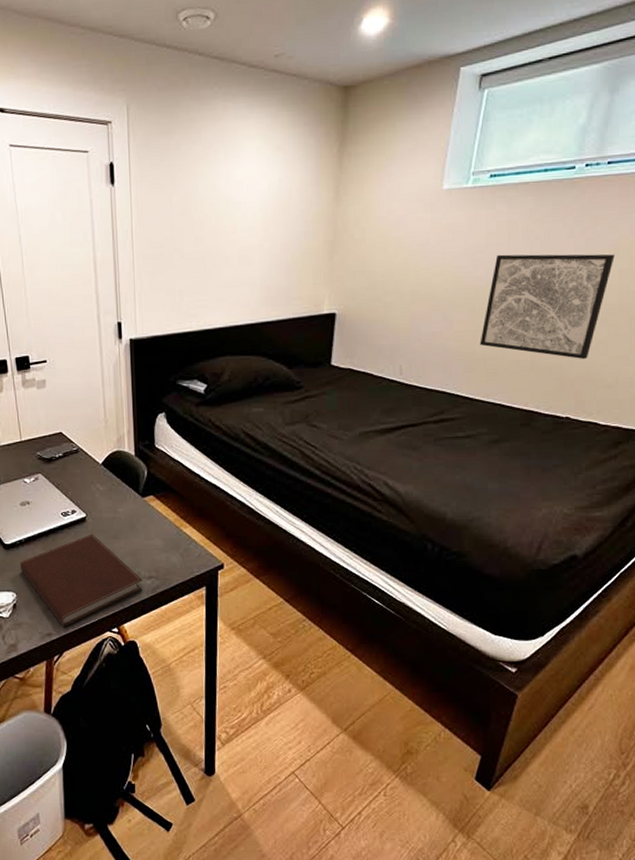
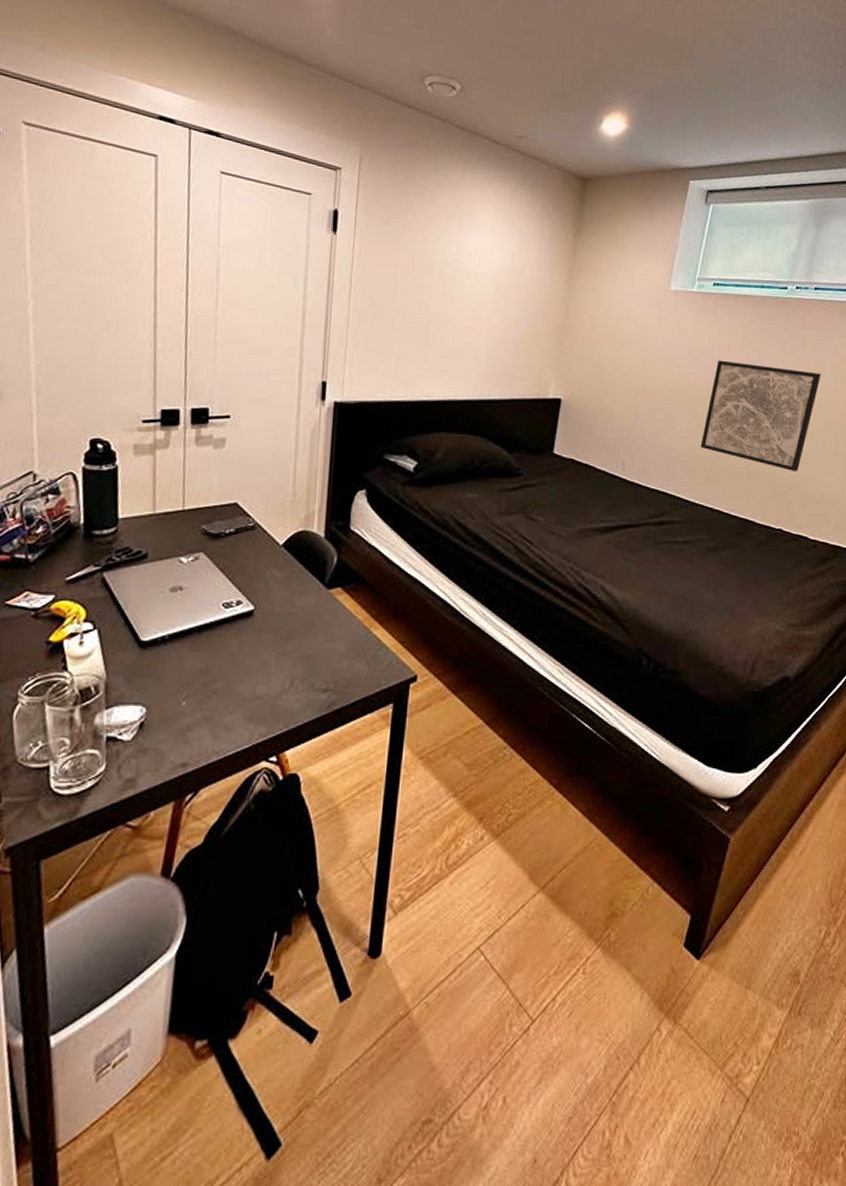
notebook: present [20,534,143,628] -> none [157,632,316,757]

